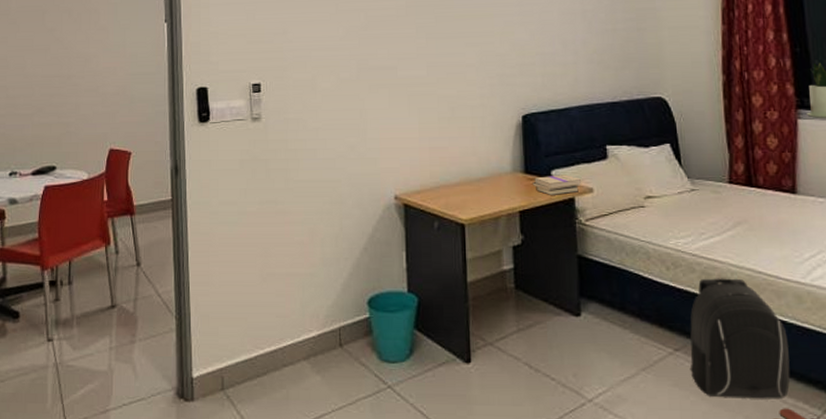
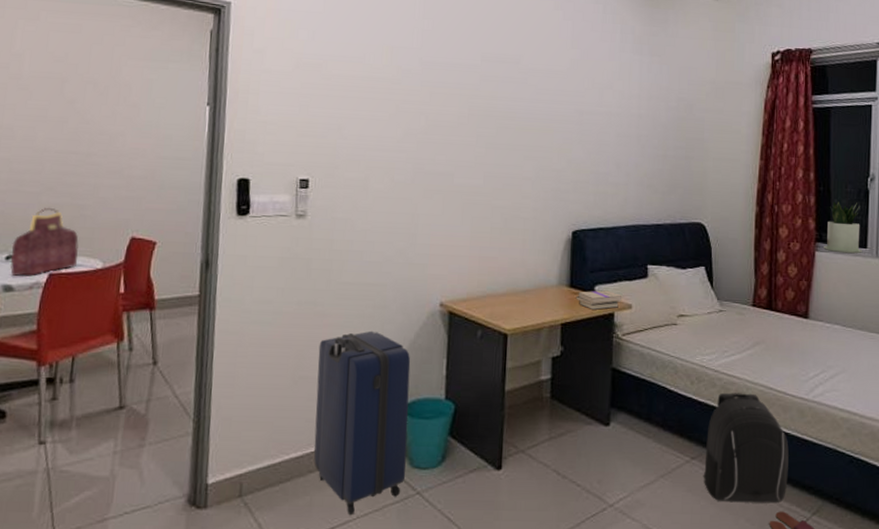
handbag: none [13,126,67,190] -> present [9,207,79,276]
suitcase: none [282,226,376,409] -> present [313,330,411,516]

